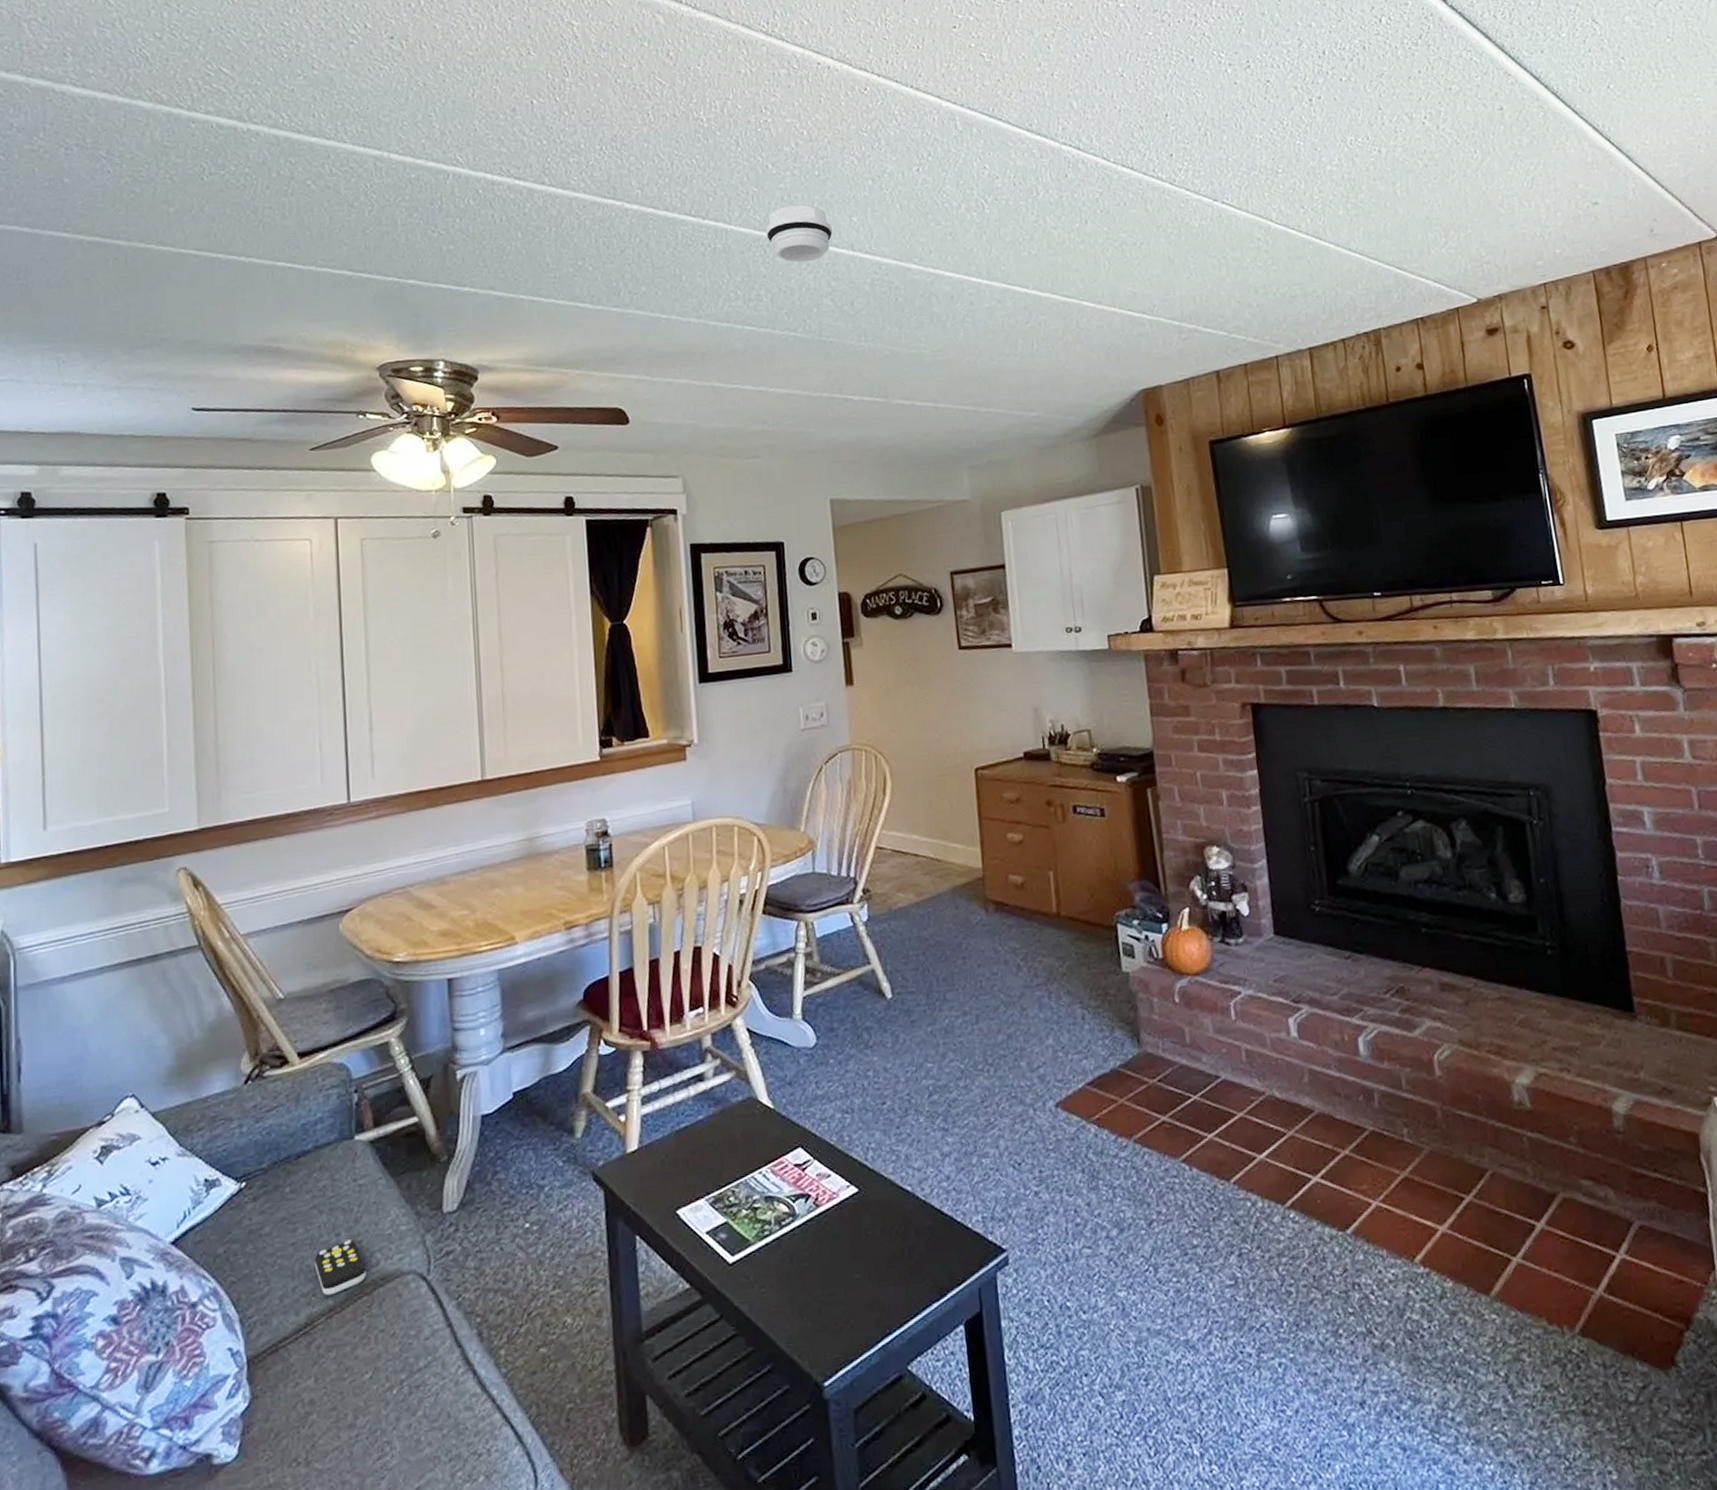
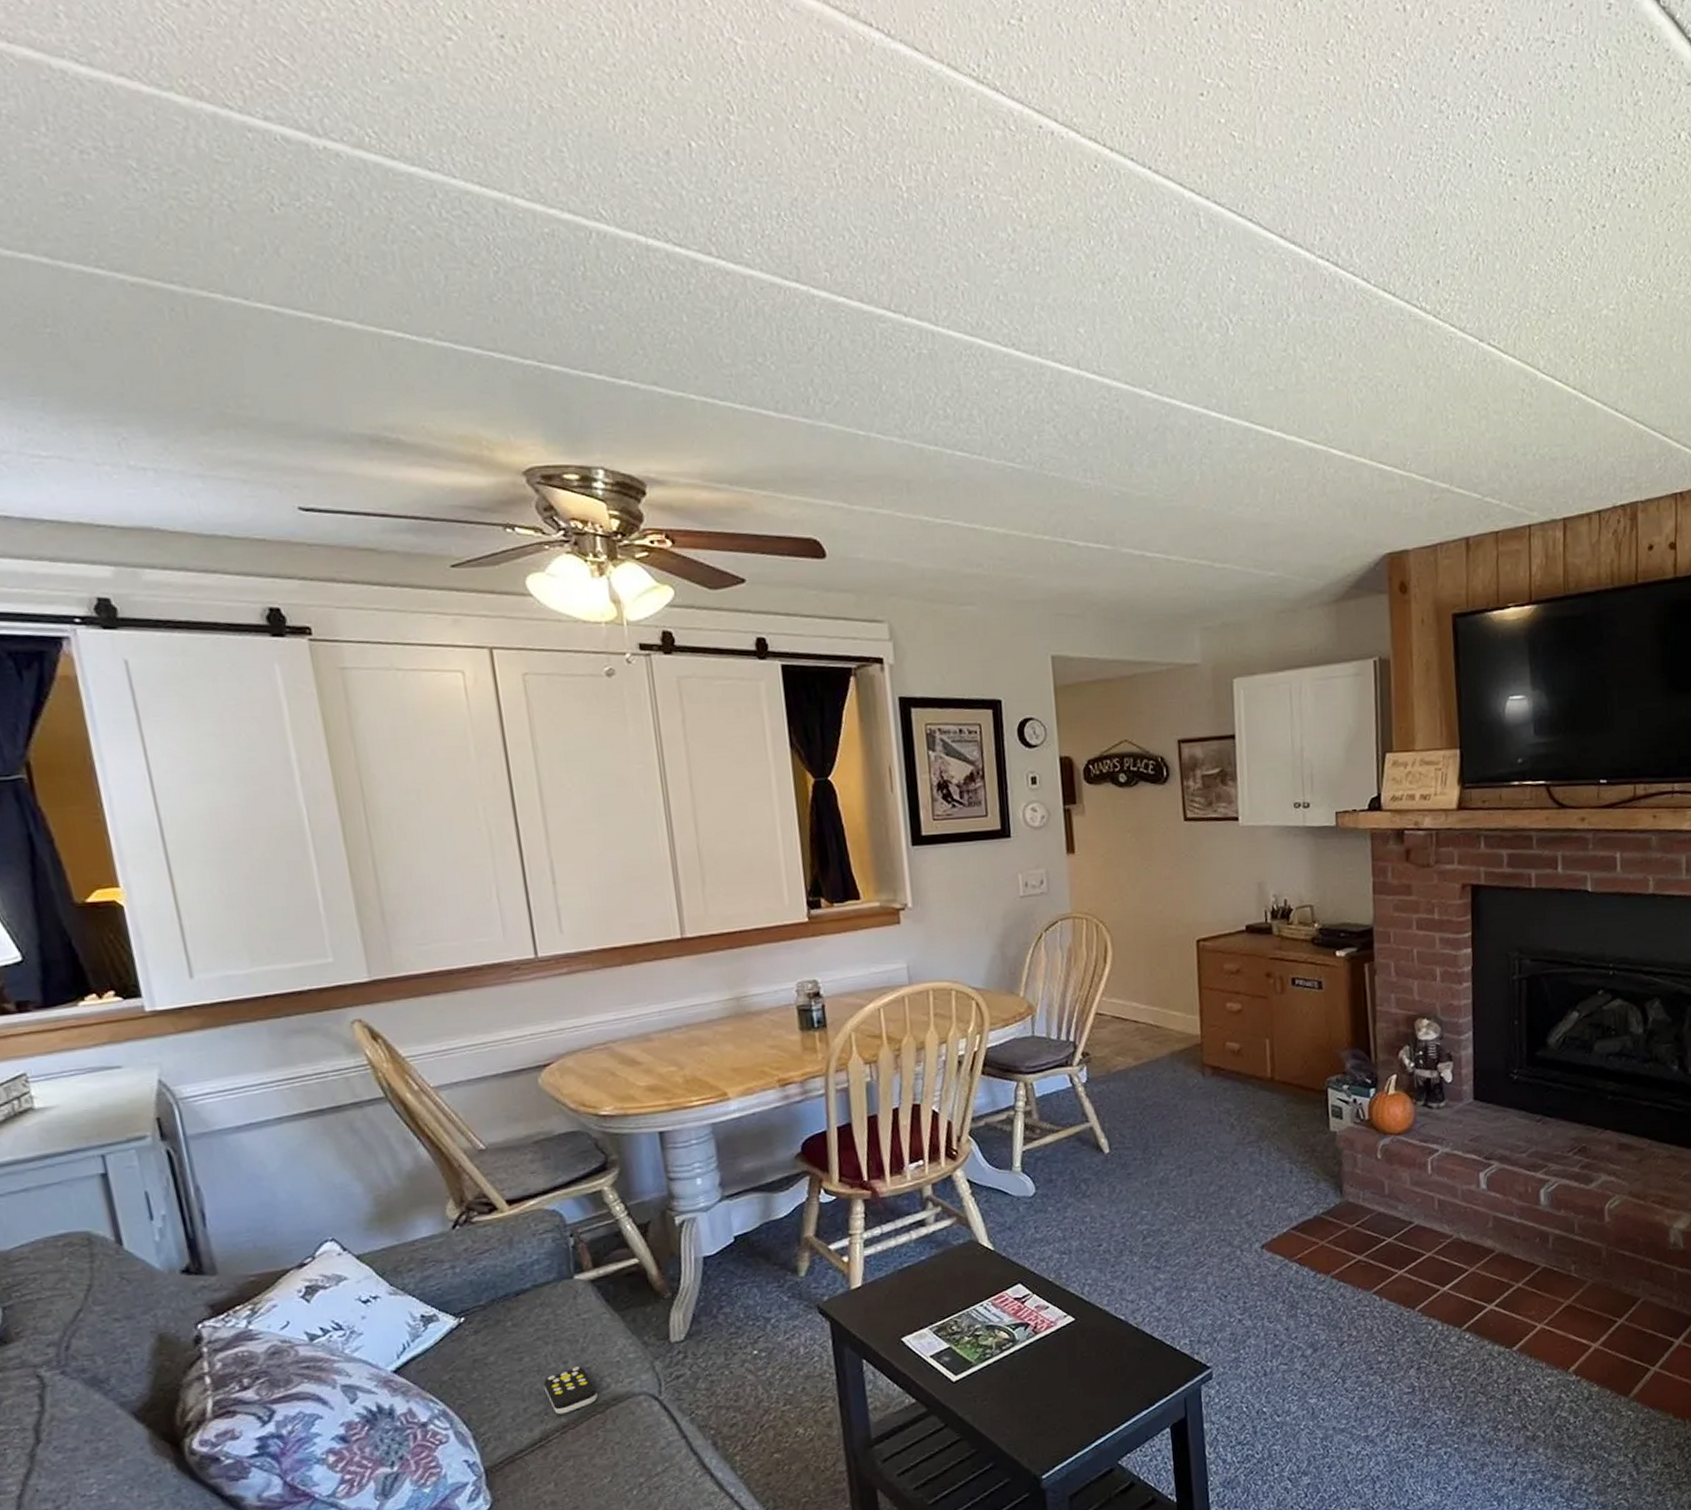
smoke detector: present [766,204,833,263] -> none [978,307,1056,379]

